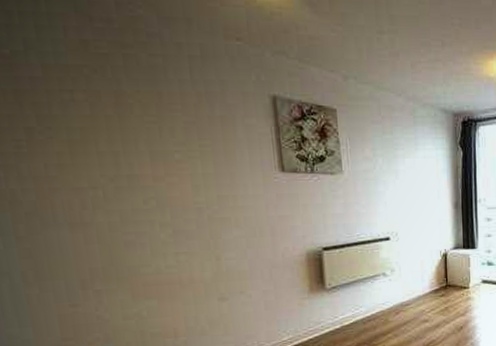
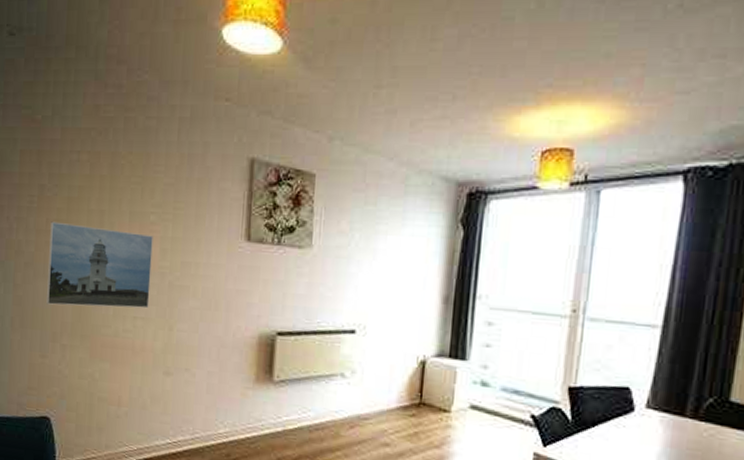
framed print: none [51,166,191,253] -> present [47,221,153,309]

